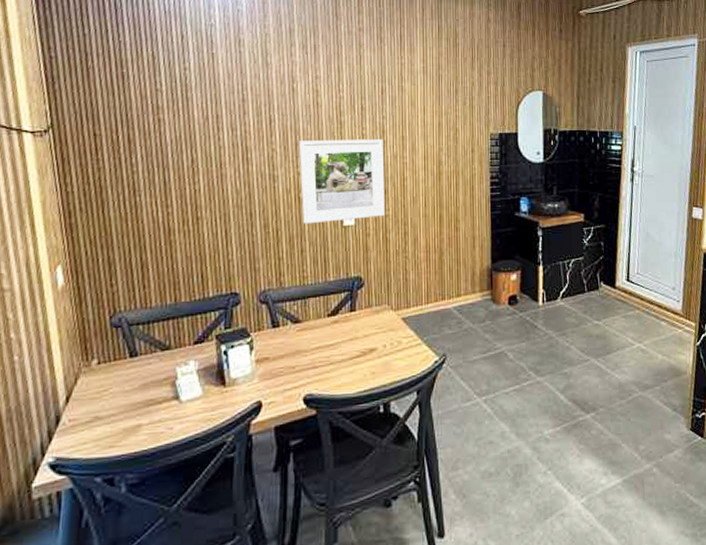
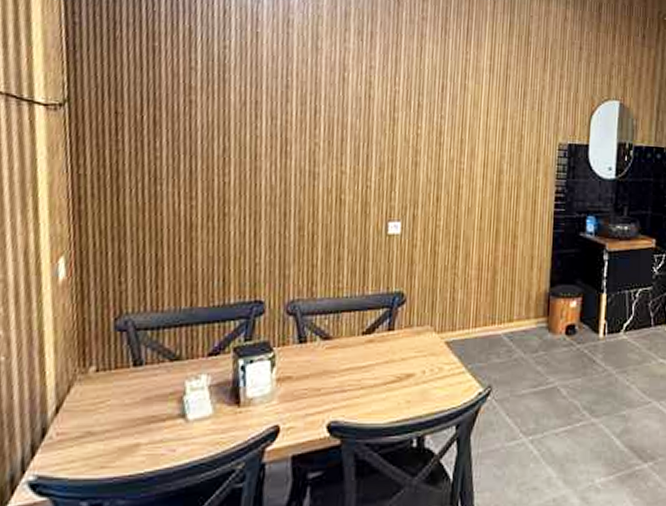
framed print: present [299,139,385,224] -> none [342,136,440,230]

